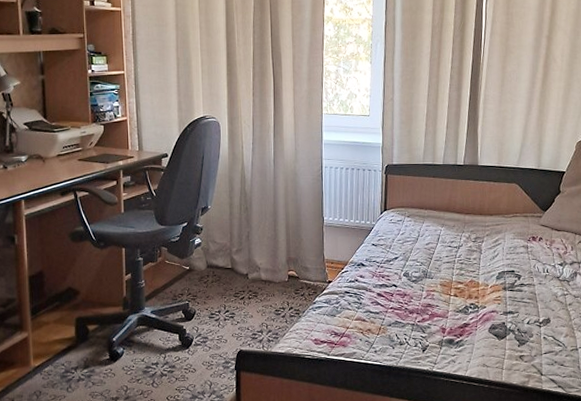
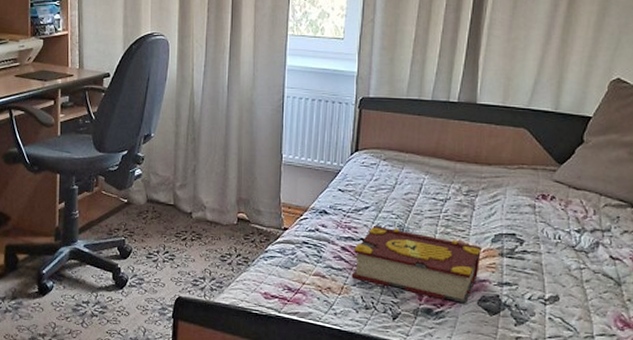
book: none [386,273,489,332] -> present [351,226,481,303]

